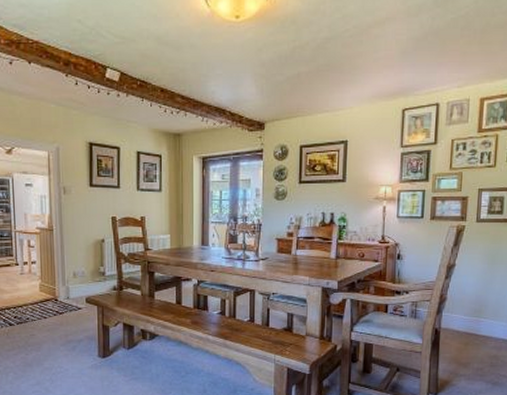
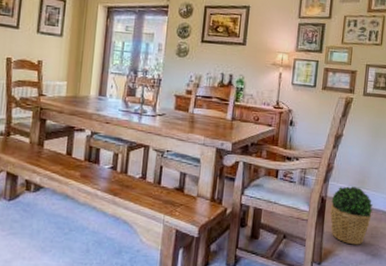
potted plant: none [445,316,492,375] -> present [330,186,373,245]

